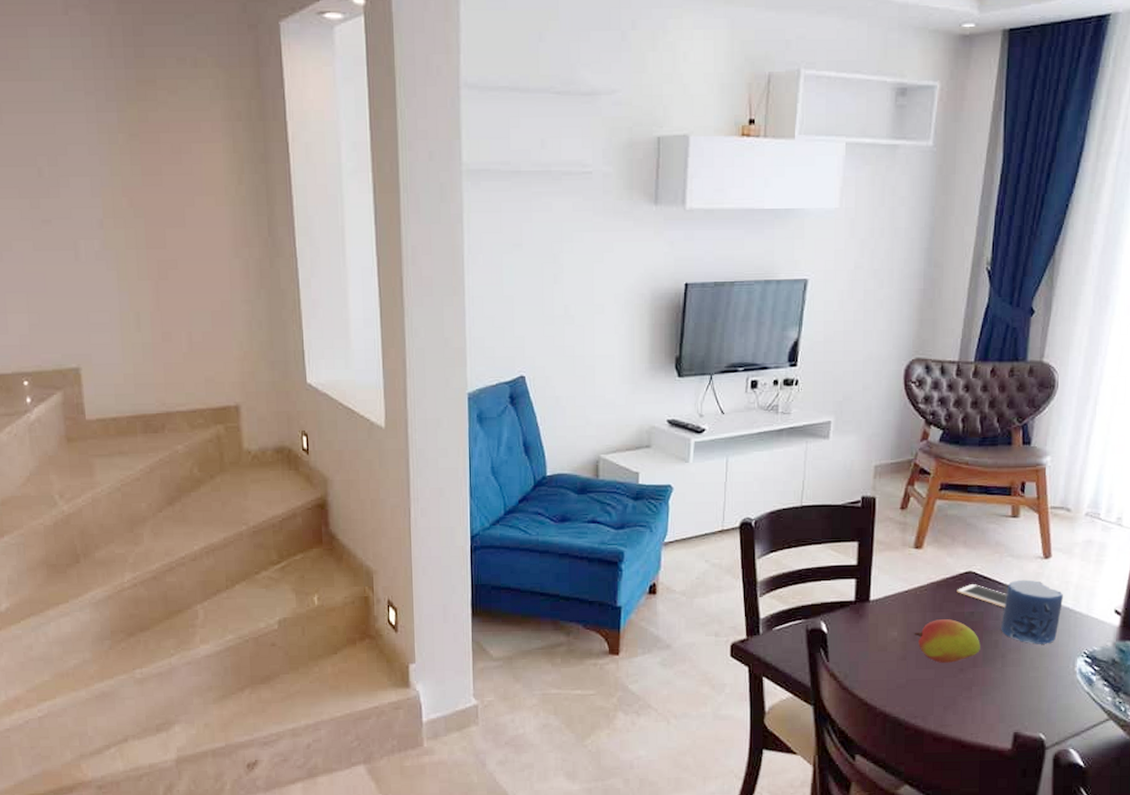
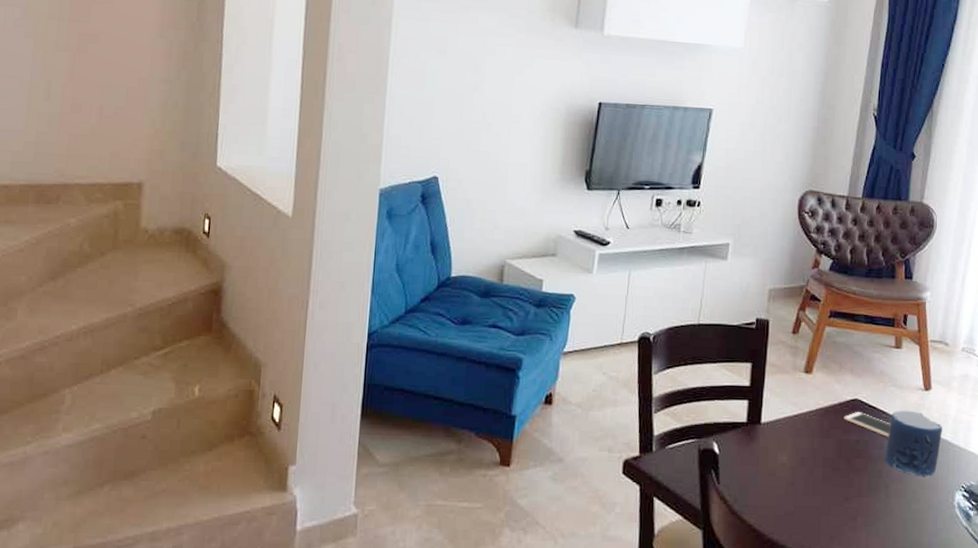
fruit: present [914,619,980,663] -> none [802,446,865,491]

